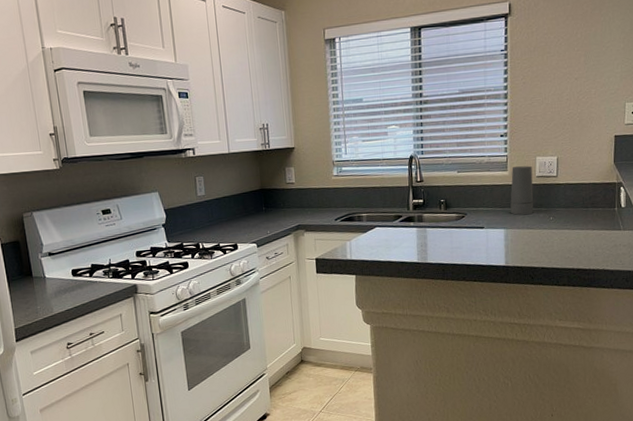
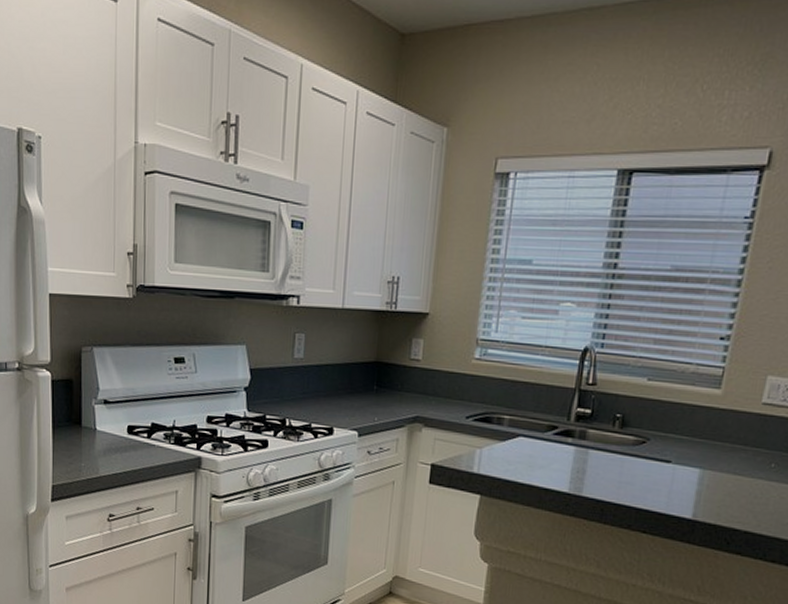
canister: present [510,165,534,216] -> none [714,385,758,455]

